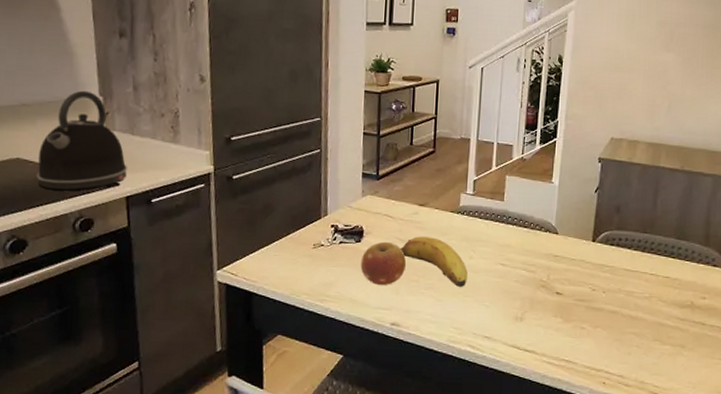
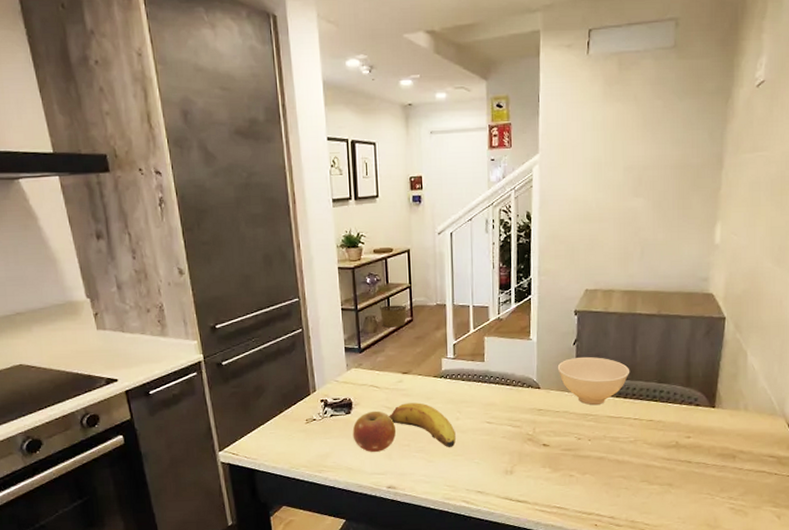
kettle: present [36,90,128,191] -> none [39,294,124,392]
basket: none [402,134,430,158] -> present [380,305,406,328]
bowl: none [577,205,650,257] -> present [557,356,630,406]

